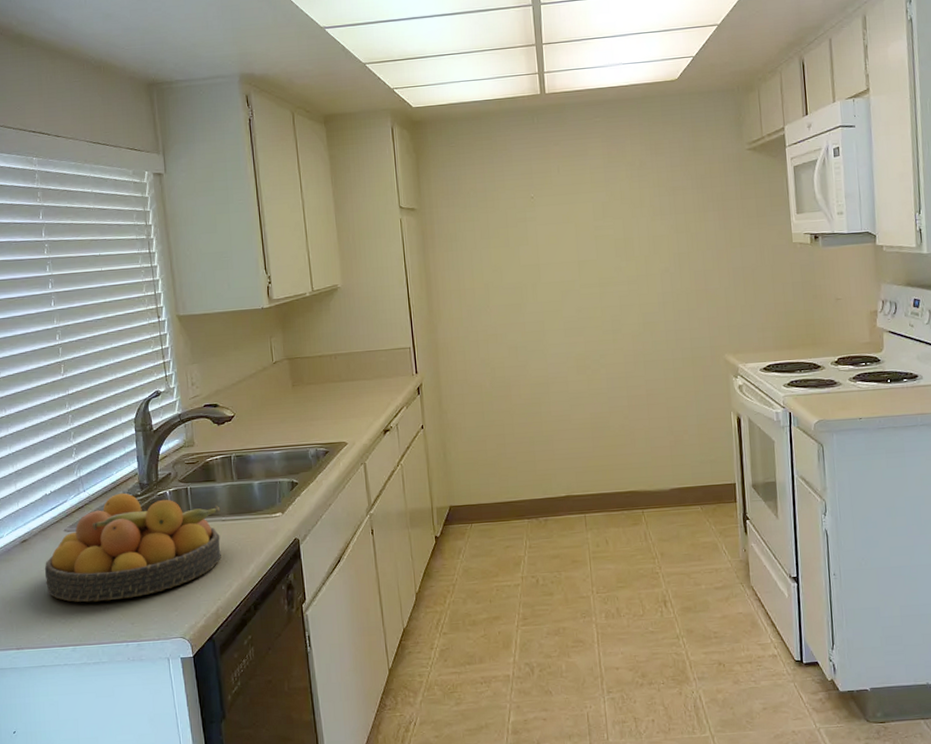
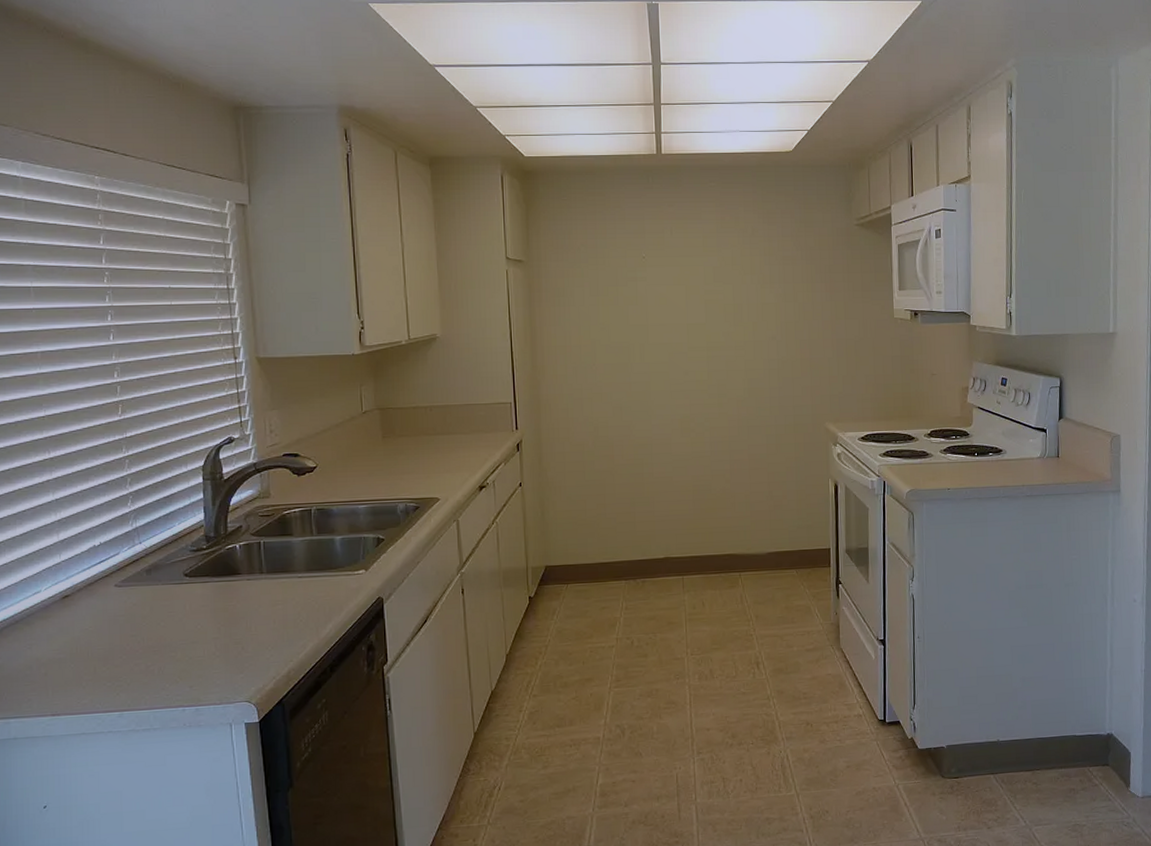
fruit bowl: present [44,492,221,603] -> none [89,545,297,664]

